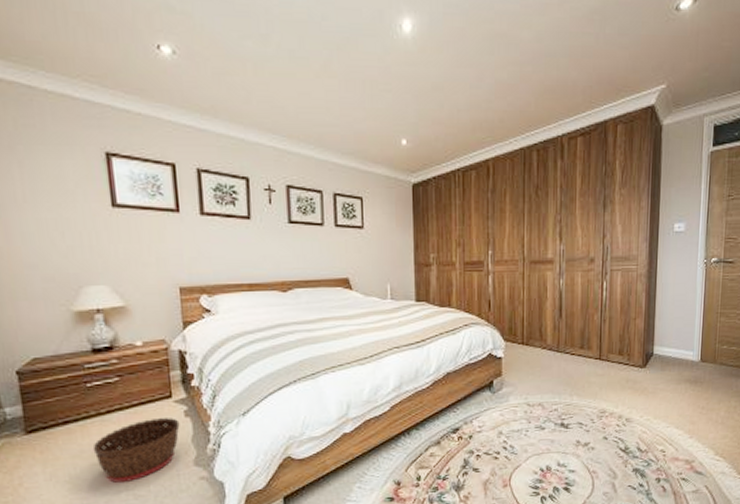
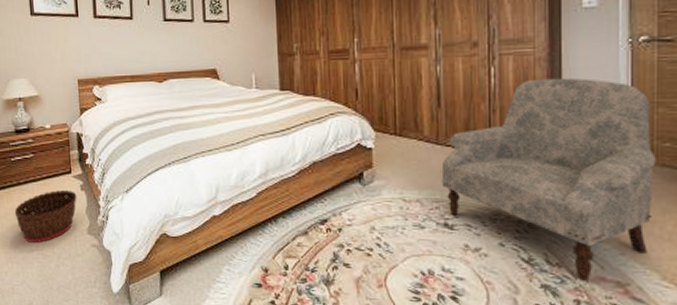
armchair: none [560,291,717,462] -> present [441,77,656,281]

